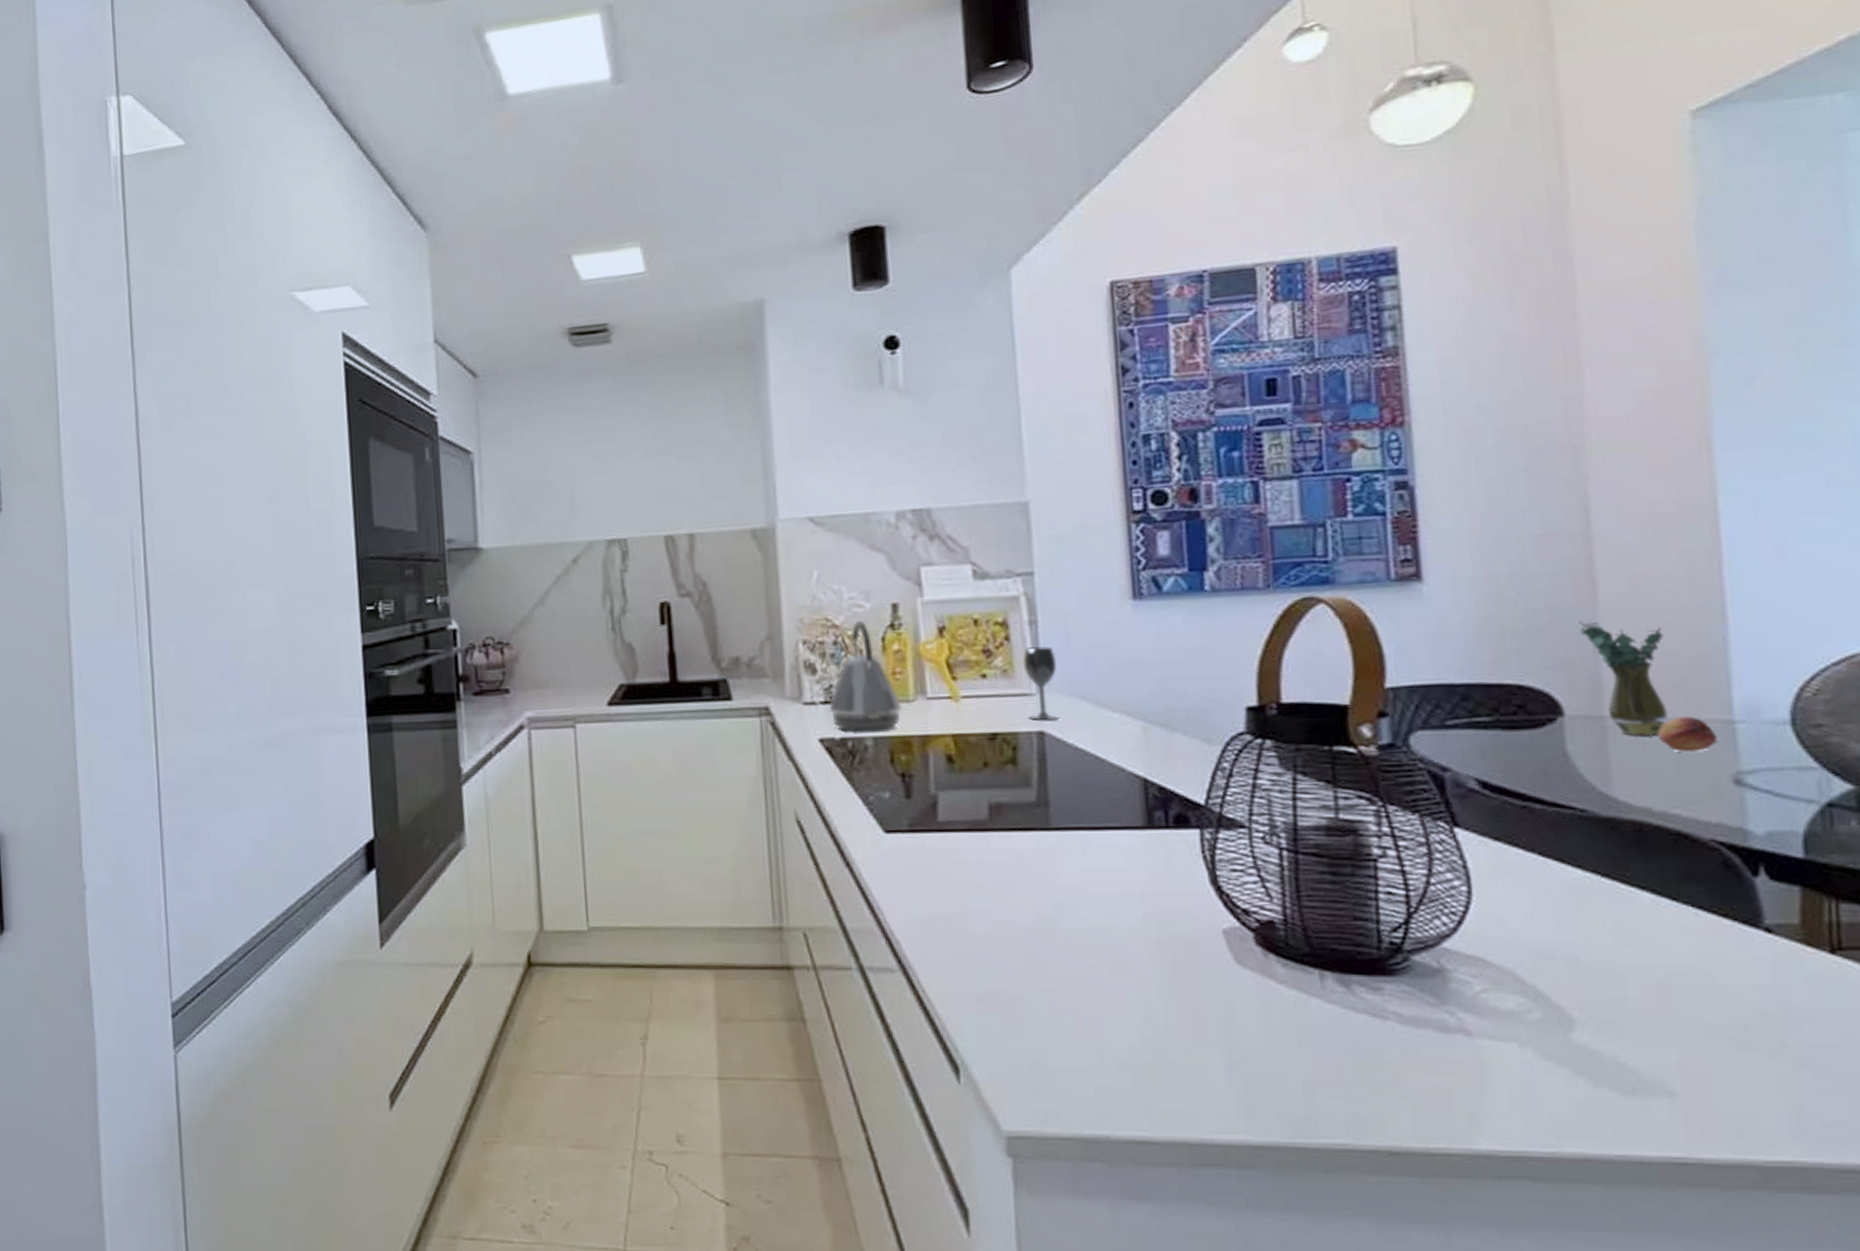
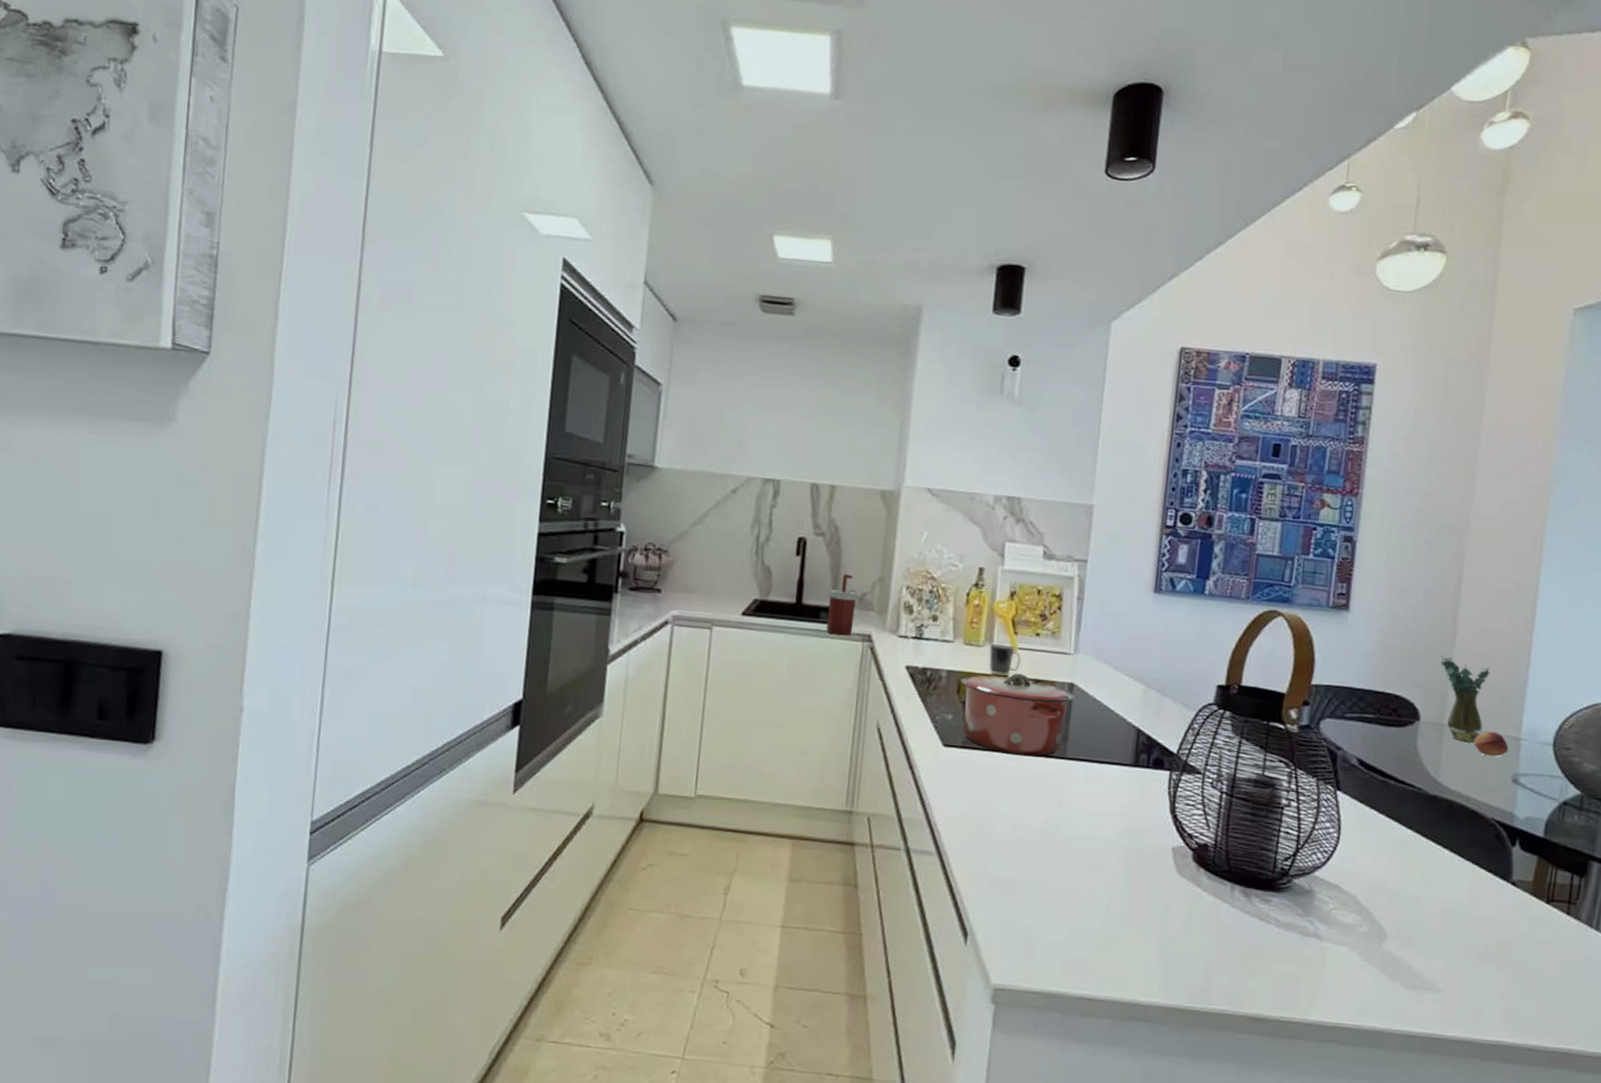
soap dispenser: none [708,637,745,713] -> present [826,574,858,636]
kettle: present [829,620,903,732] -> none [918,576,974,667]
casserole: none [893,727,1049,833] -> present [961,672,1075,757]
mug: none [923,694,968,735] -> present [988,643,1021,676]
wine glass: present [1022,646,1058,721] -> none [1065,617,1093,675]

